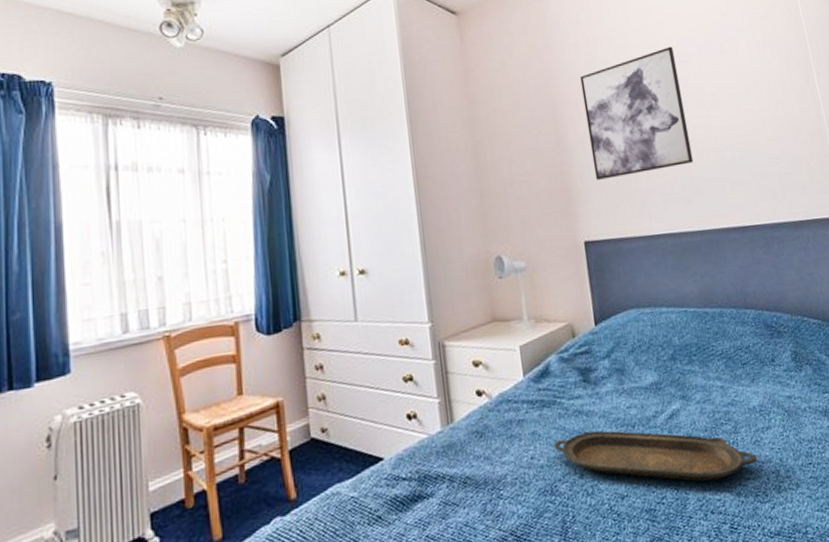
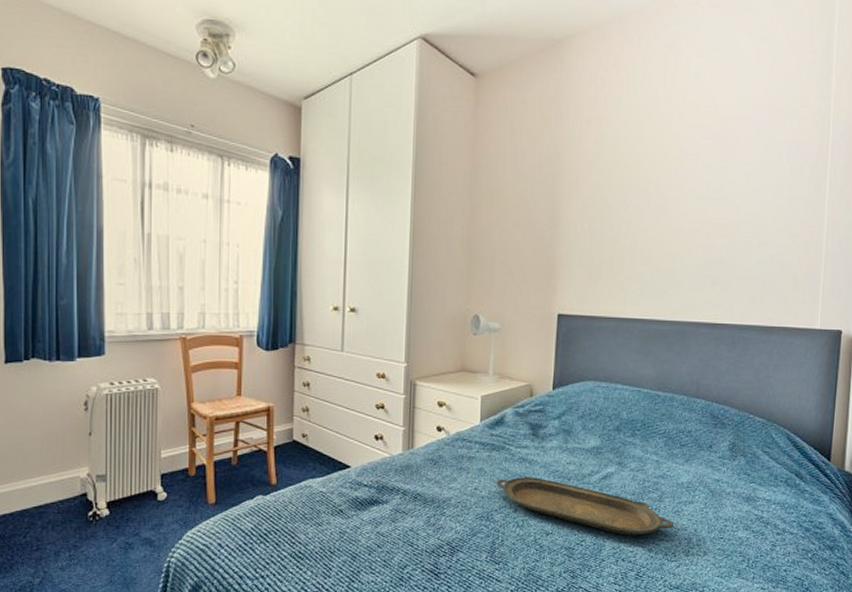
wall art: present [580,46,694,180] -> none [580,136,686,260]

